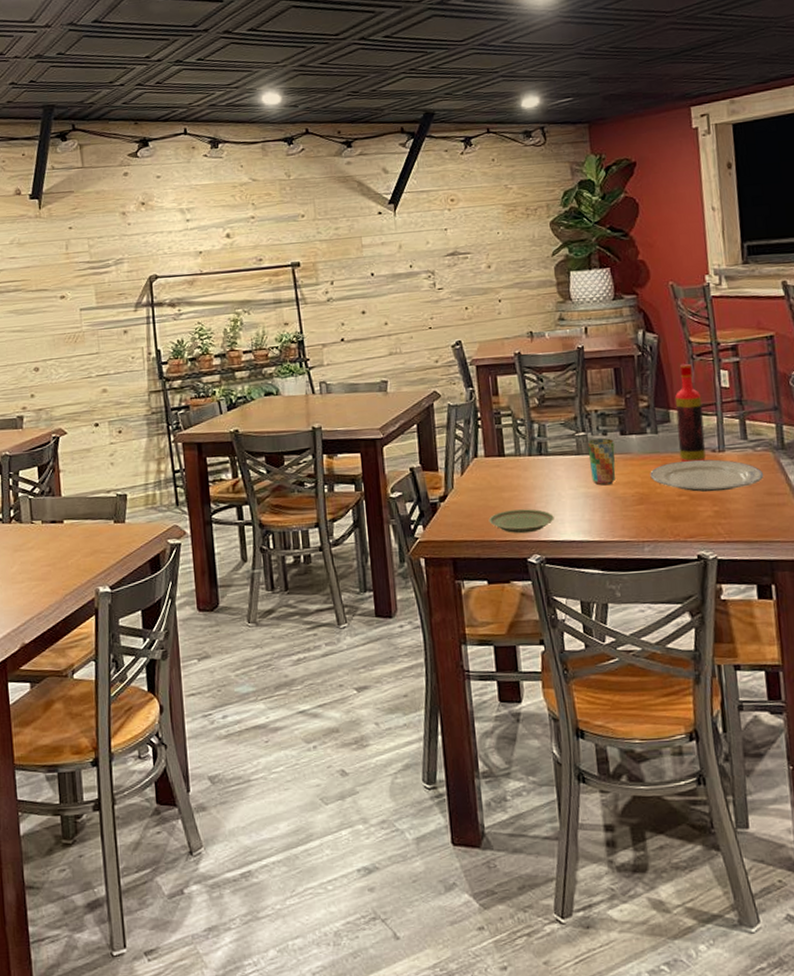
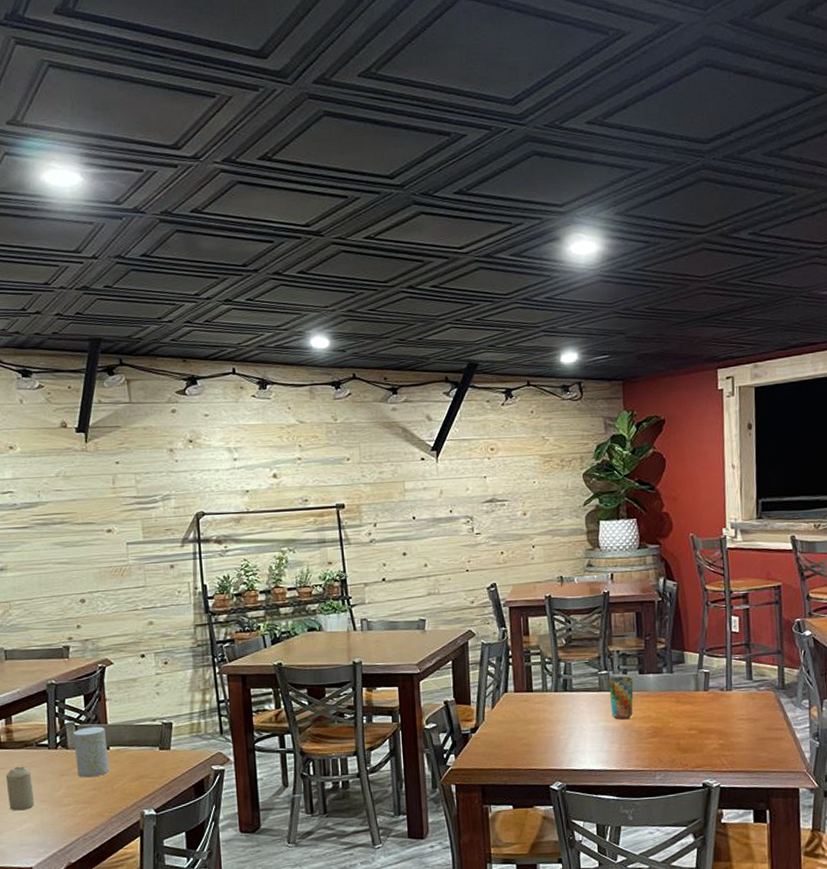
cup: none [27,499,63,553] -> present [73,726,109,778]
plate: present [488,509,554,534] -> none [516,740,576,763]
plate: present [650,459,764,492] -> none [664,697,765,727]
bottle: present [675,363,706,462] -> none [689,609,715,699]

